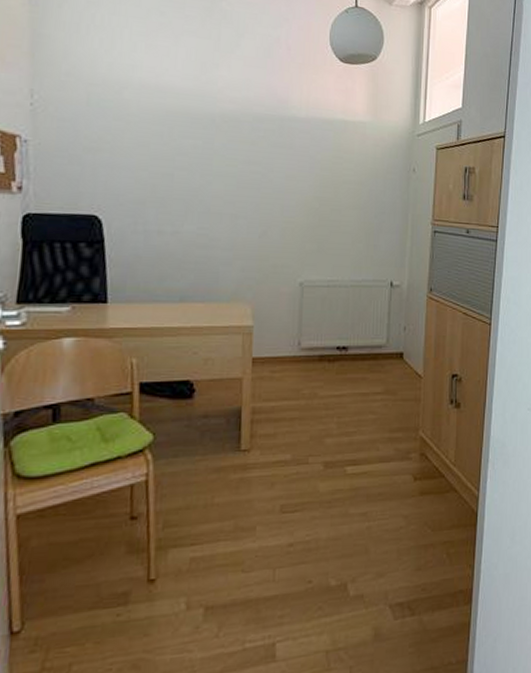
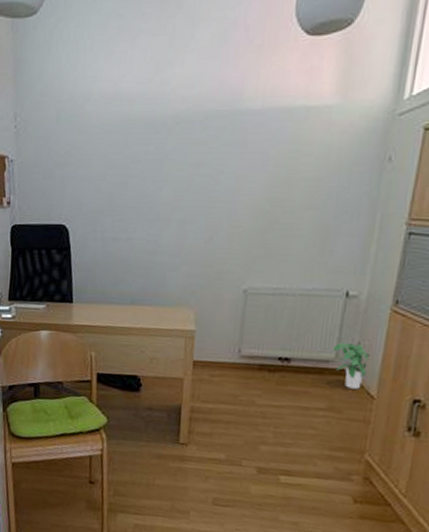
potted plant: none [384,328,415,370] -> present [332,342,370,389]

